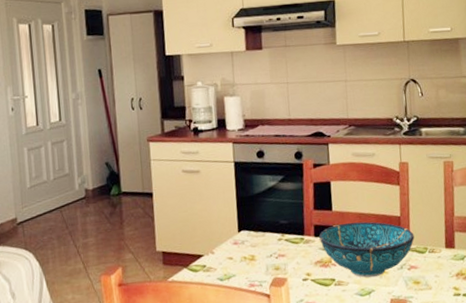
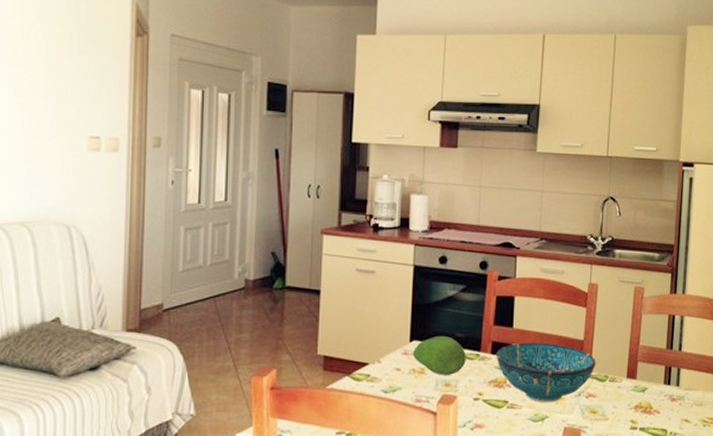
fruit: none [242,223,292,261] -> present [413,335,466,376]

